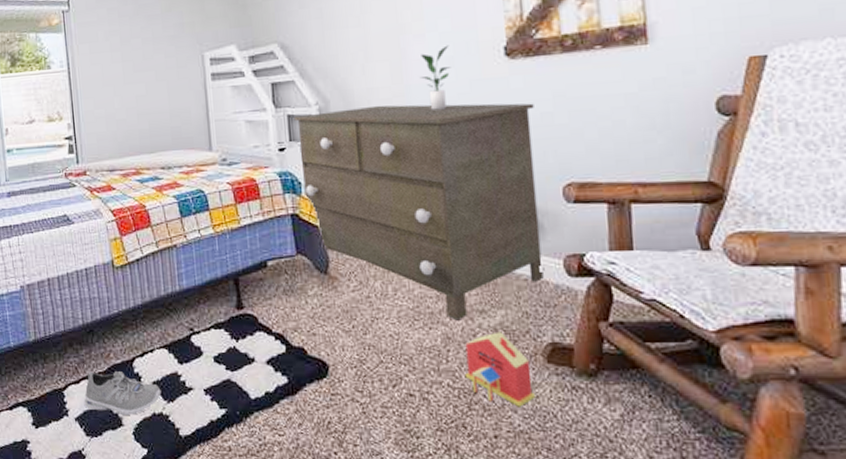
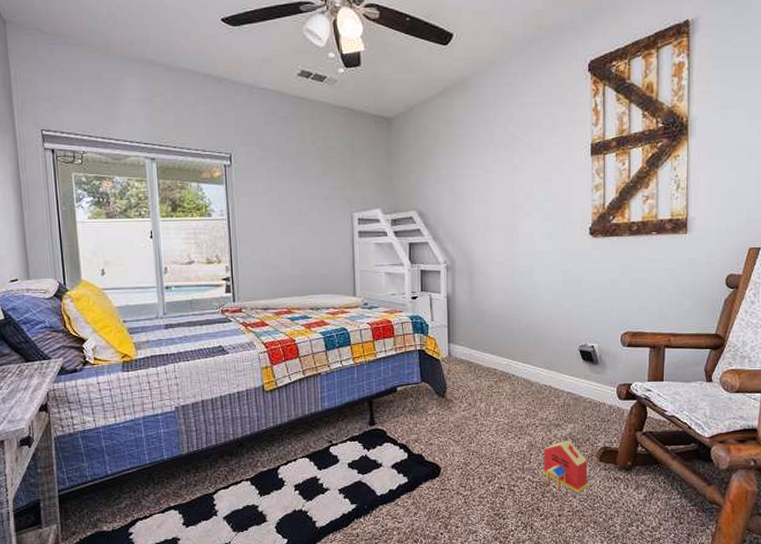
sneaker: present [84,370,162,416] -> none [232,476,302,514]
dresser: present [294,103,544,321] -> none [426,266,607,432]
potted plant: present [419,45,451,110] -> none [526,223,550,273]

